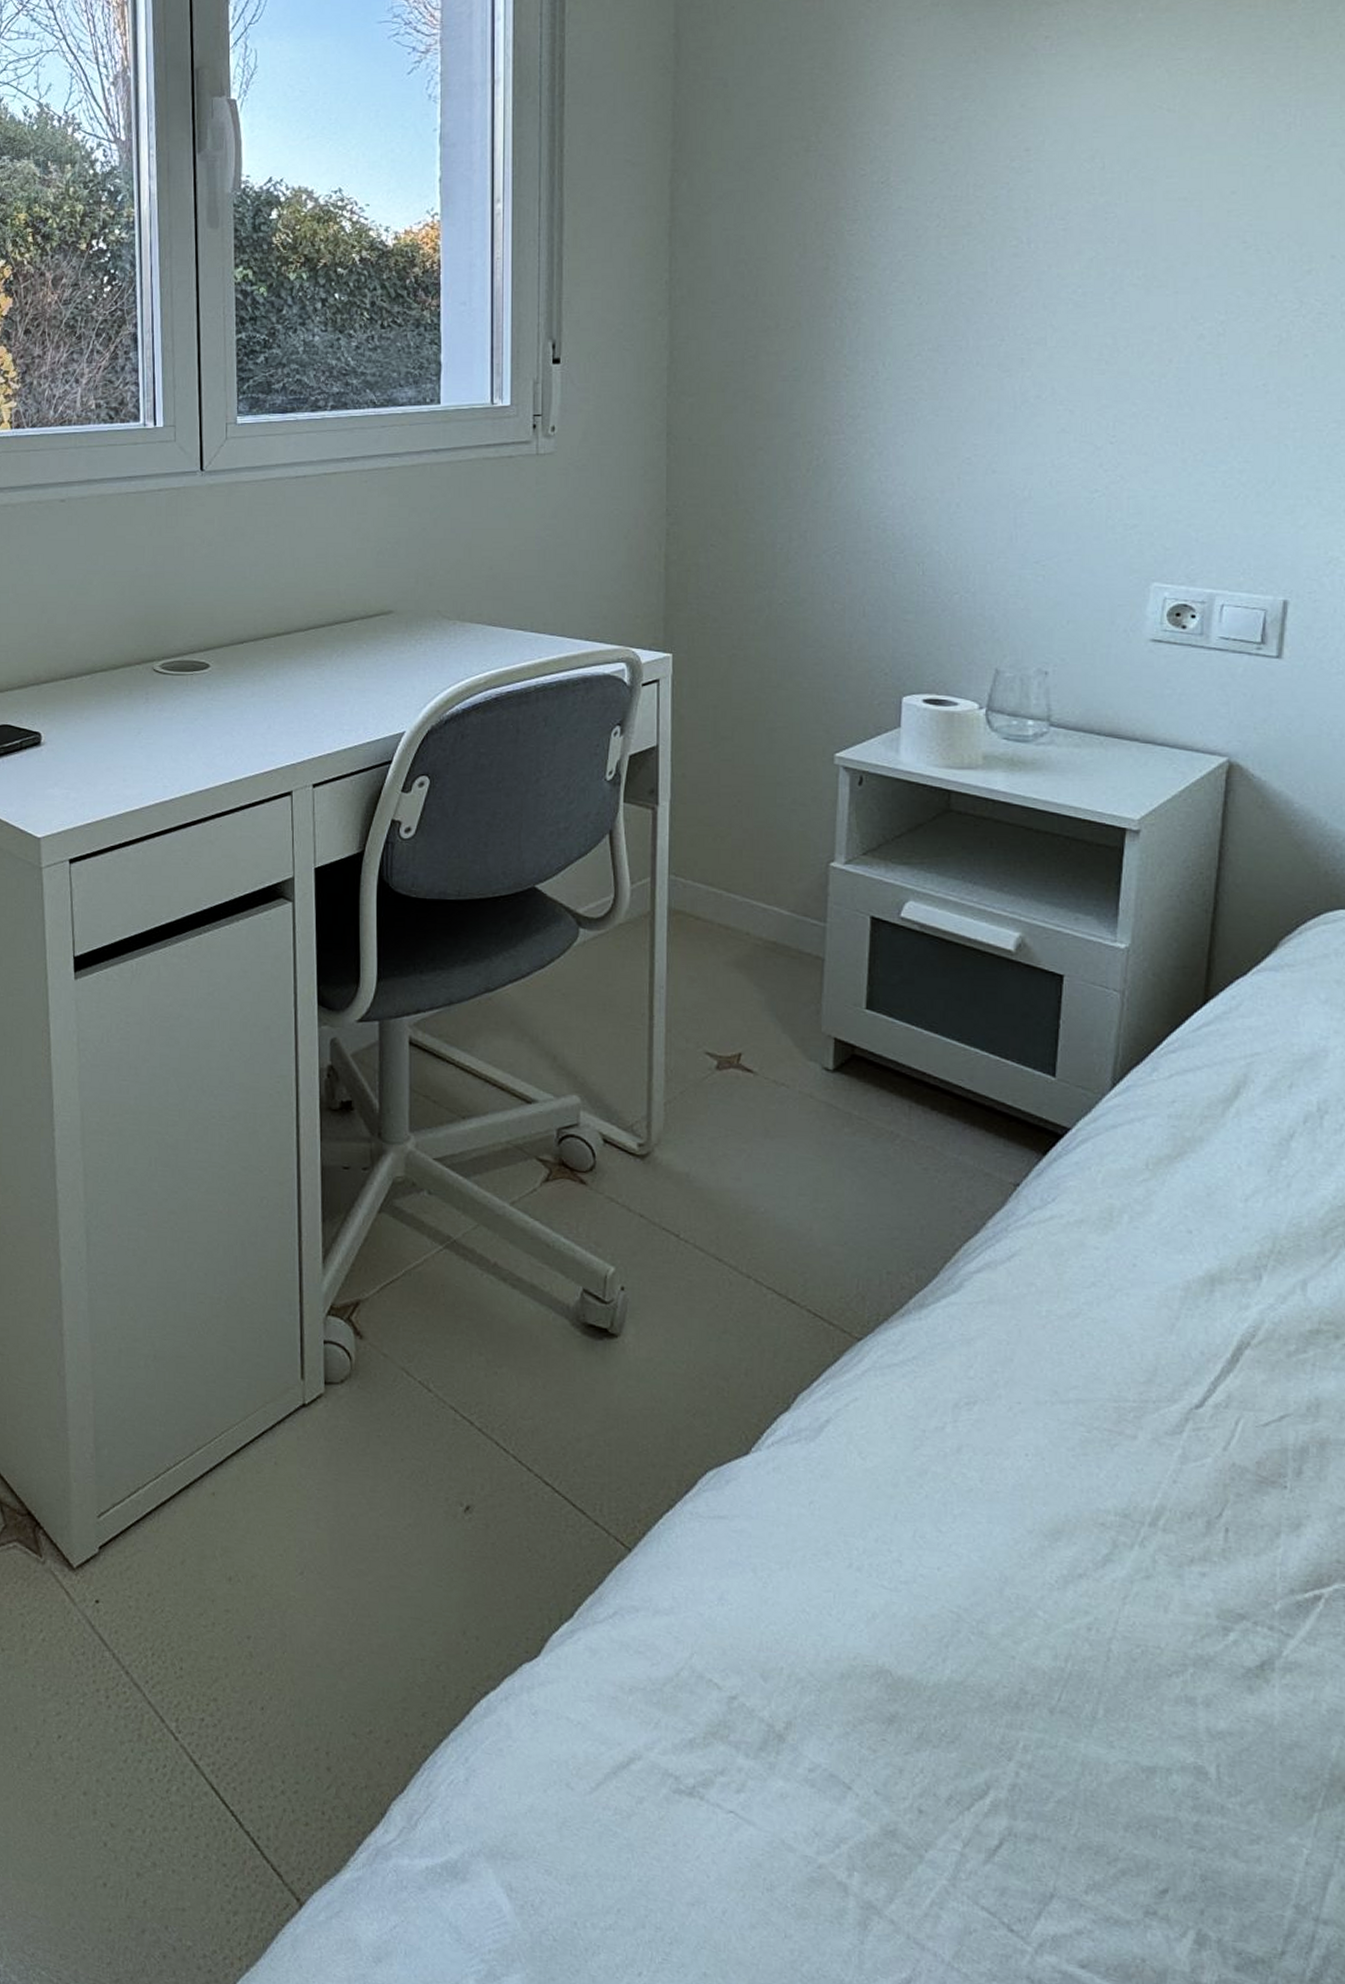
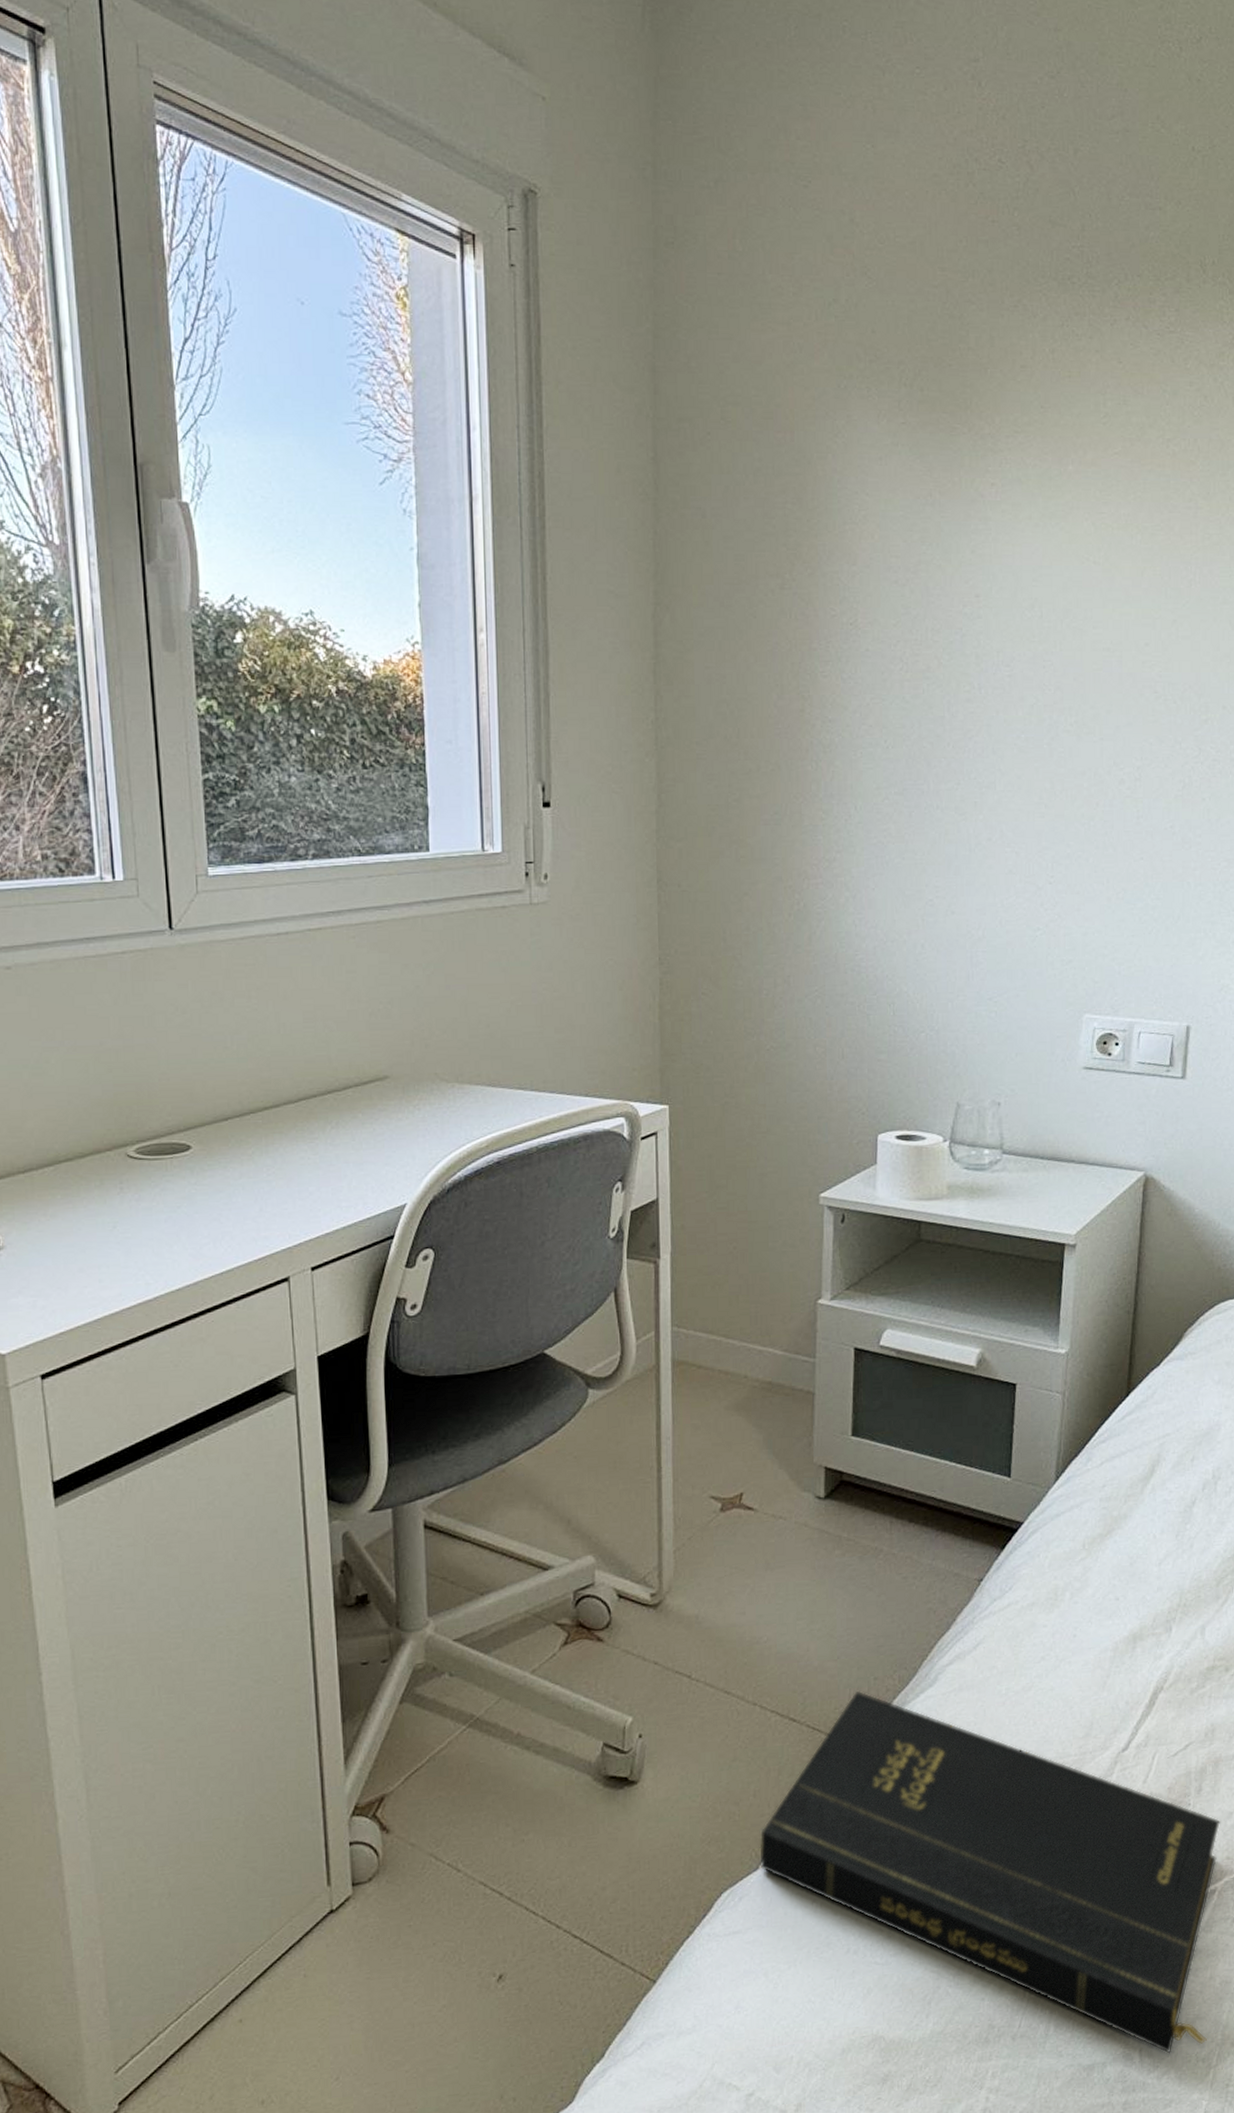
book: none [750,1282,1329,1780] -> present [759,1690,1221,2054]

